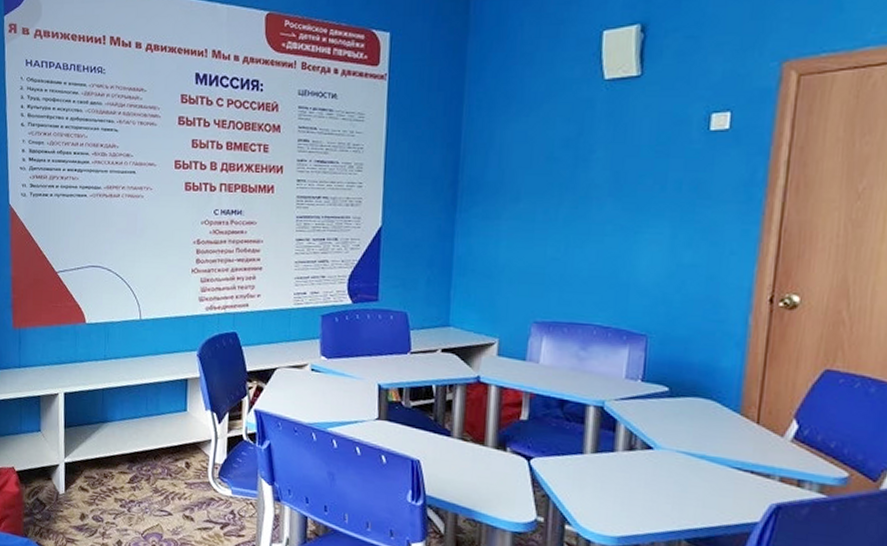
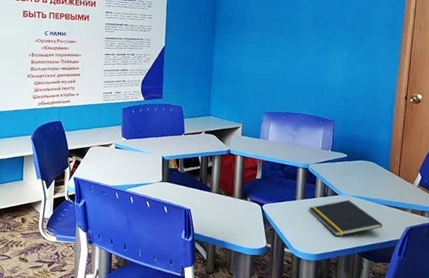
notepad: none [603,457,729,513] -> present [308,200,383,237]

